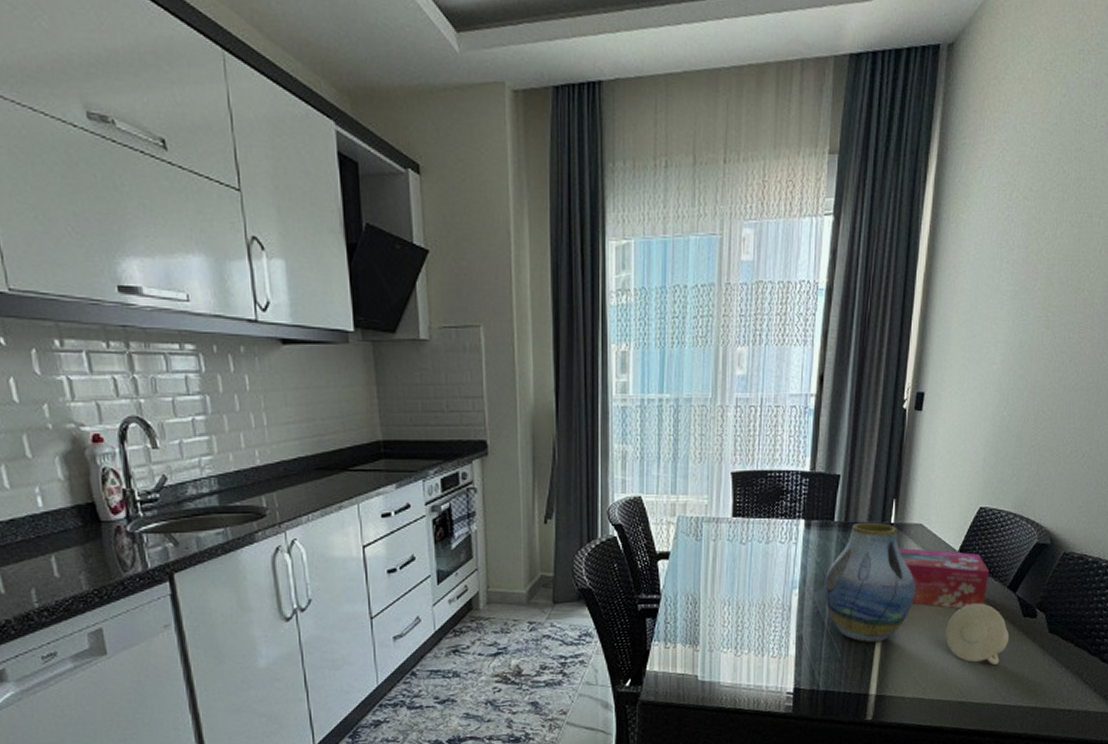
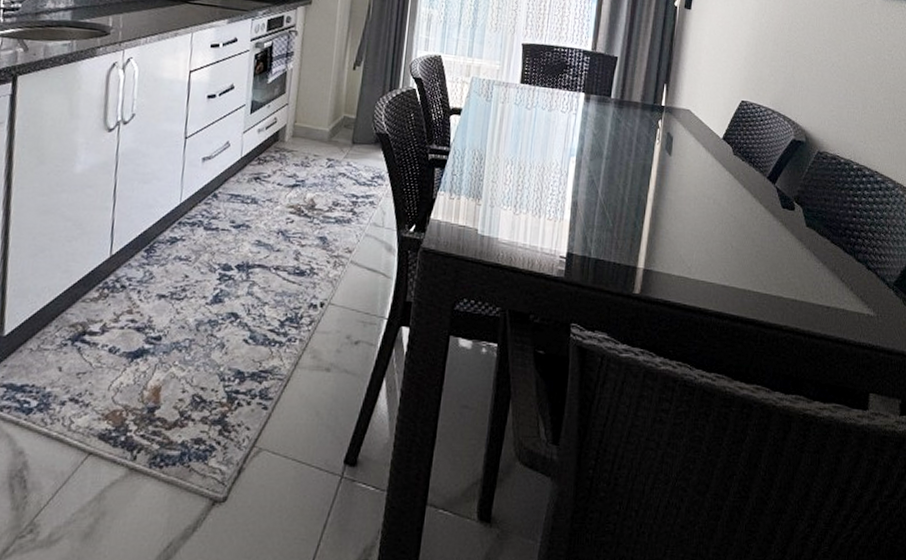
vase: present [824,522,916,642] -> none [599,101,683,216]
tissue box: present [898,547,989,609] -> none [667,129,750,194]
cup: present [946,603,1010,666] -> none [710,189,770,253]

